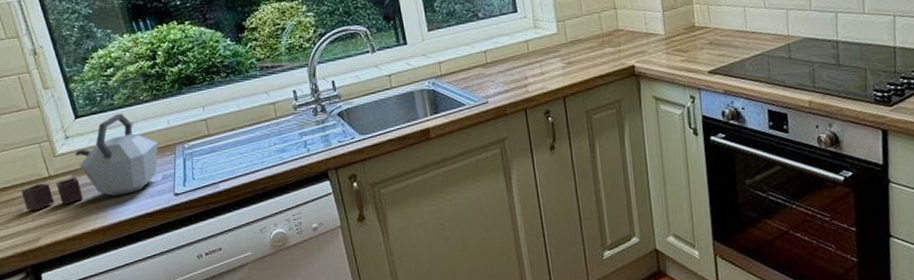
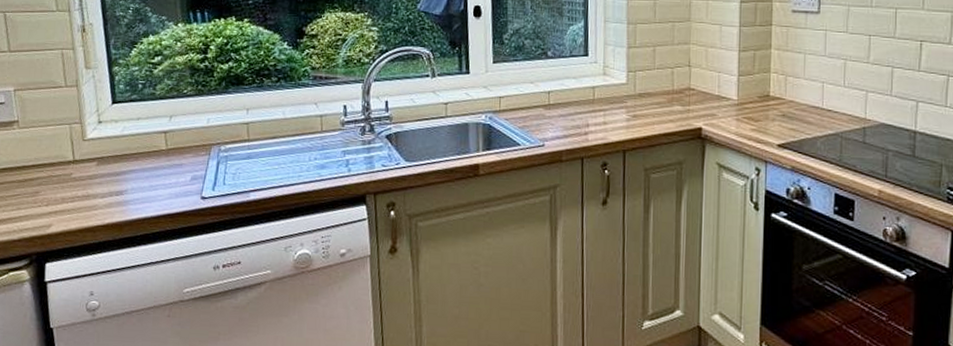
kettle: present [21,113,158,211] -> none [41,104,194,195]

